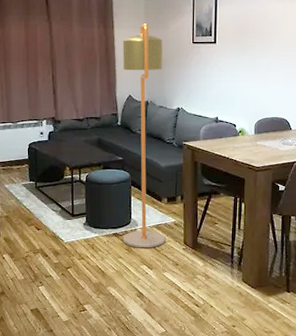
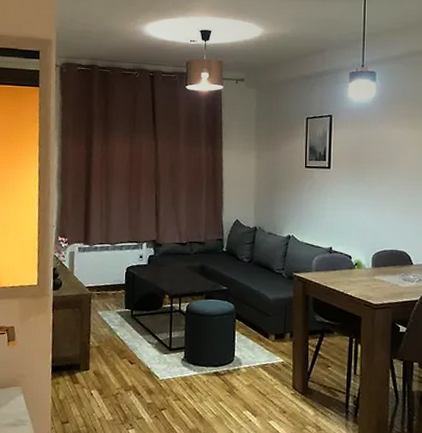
floor lamp: present [122,23,166,248] -> none [224,145,274,392]

